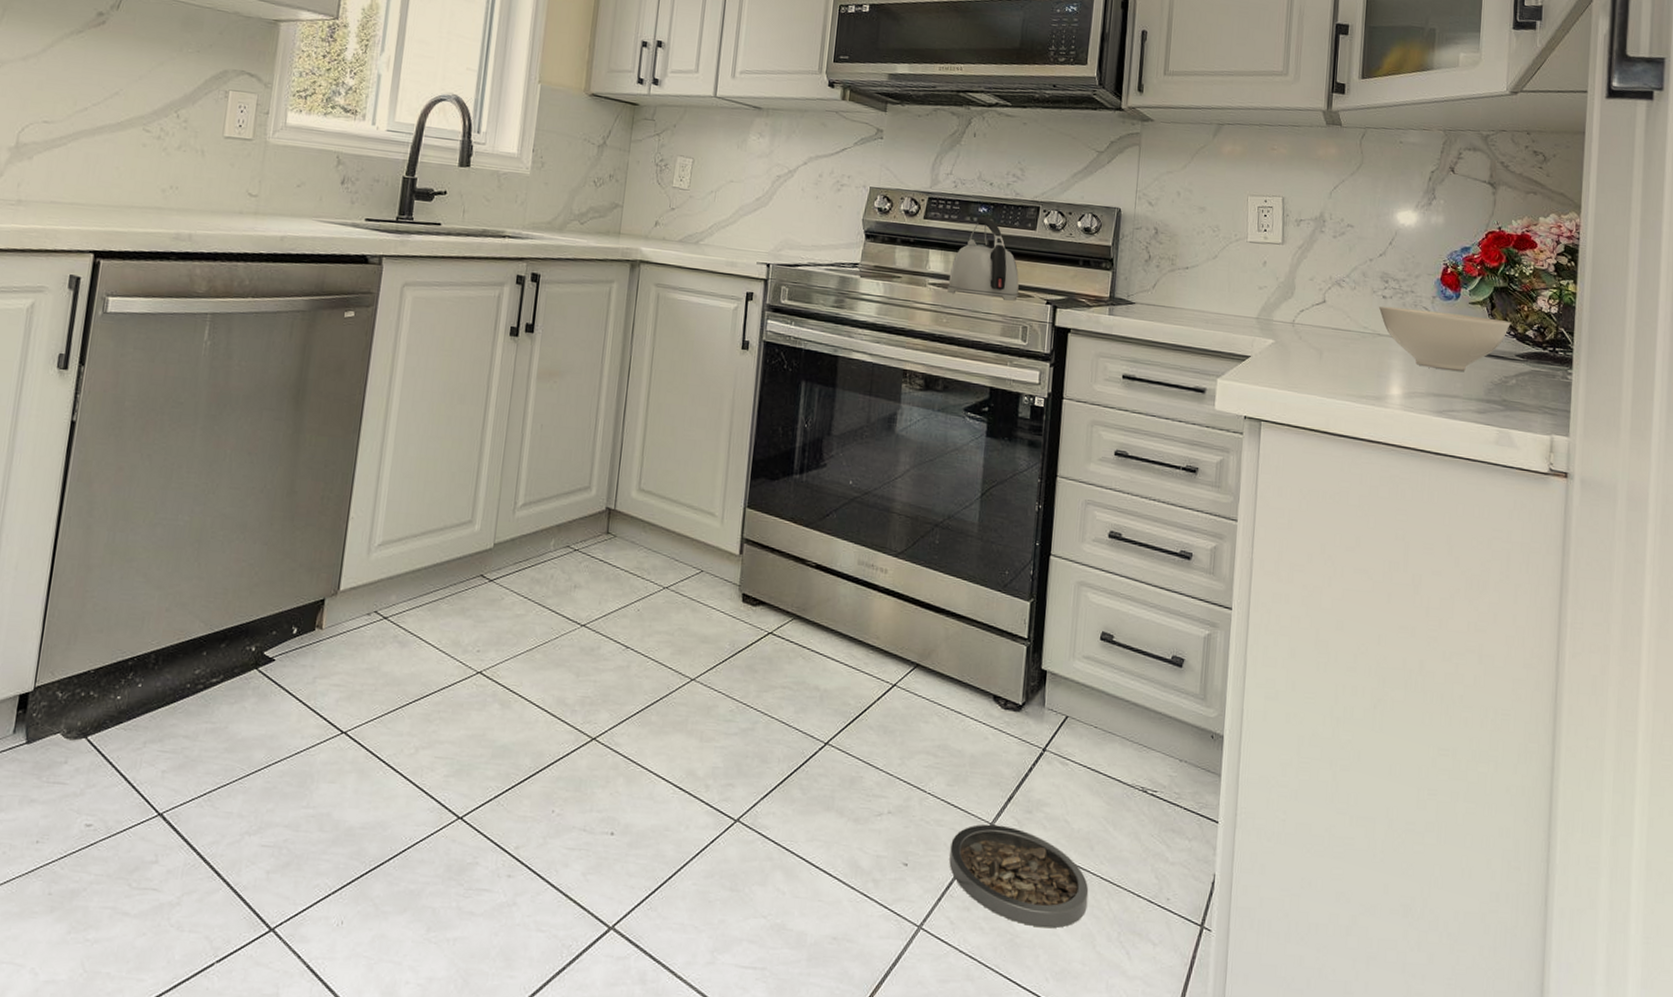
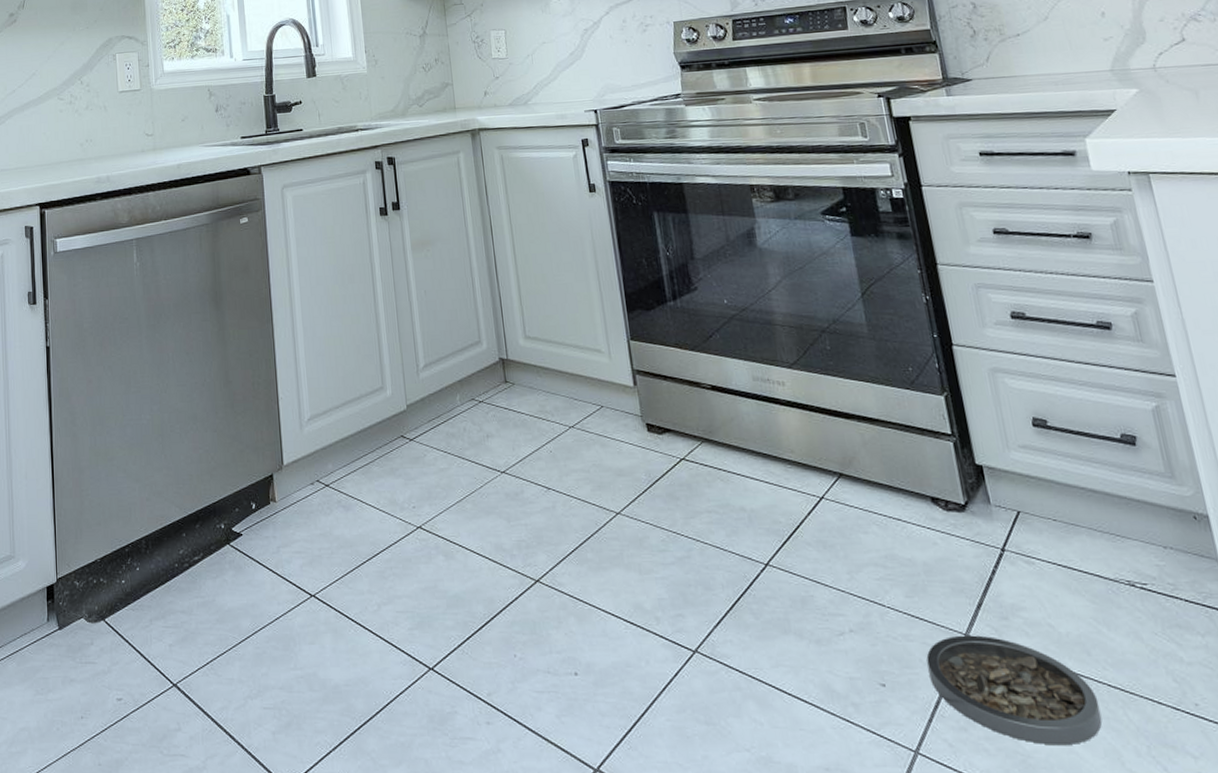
kettle: present [946,216,1020,302] -> none [771,27,848,105]

